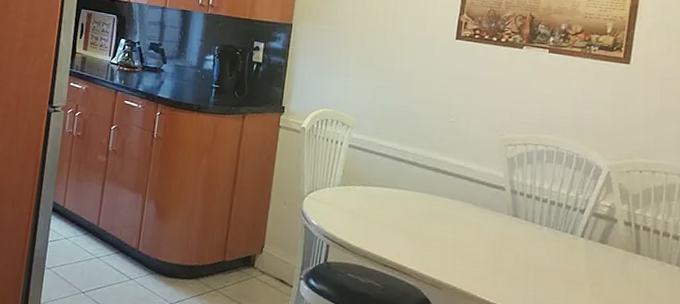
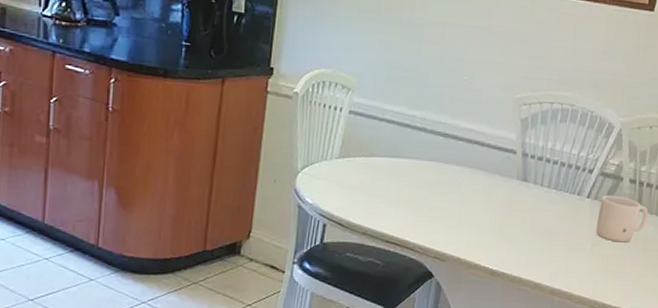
mug: none [593,235,649,286] -> present [595,194,648,243]

